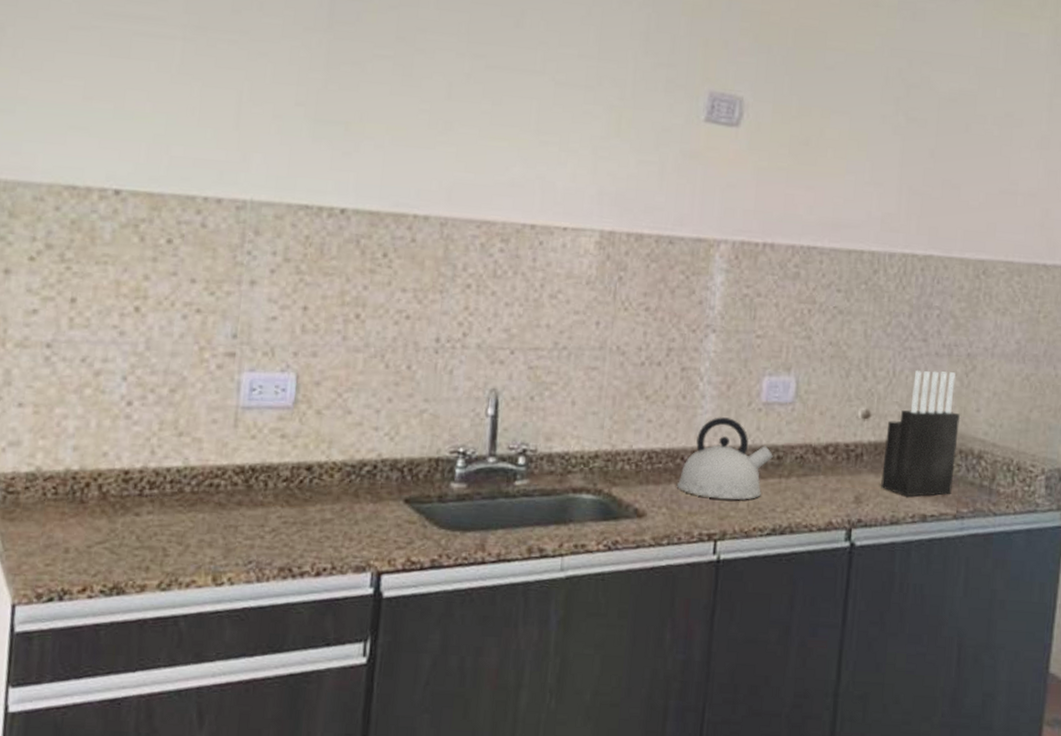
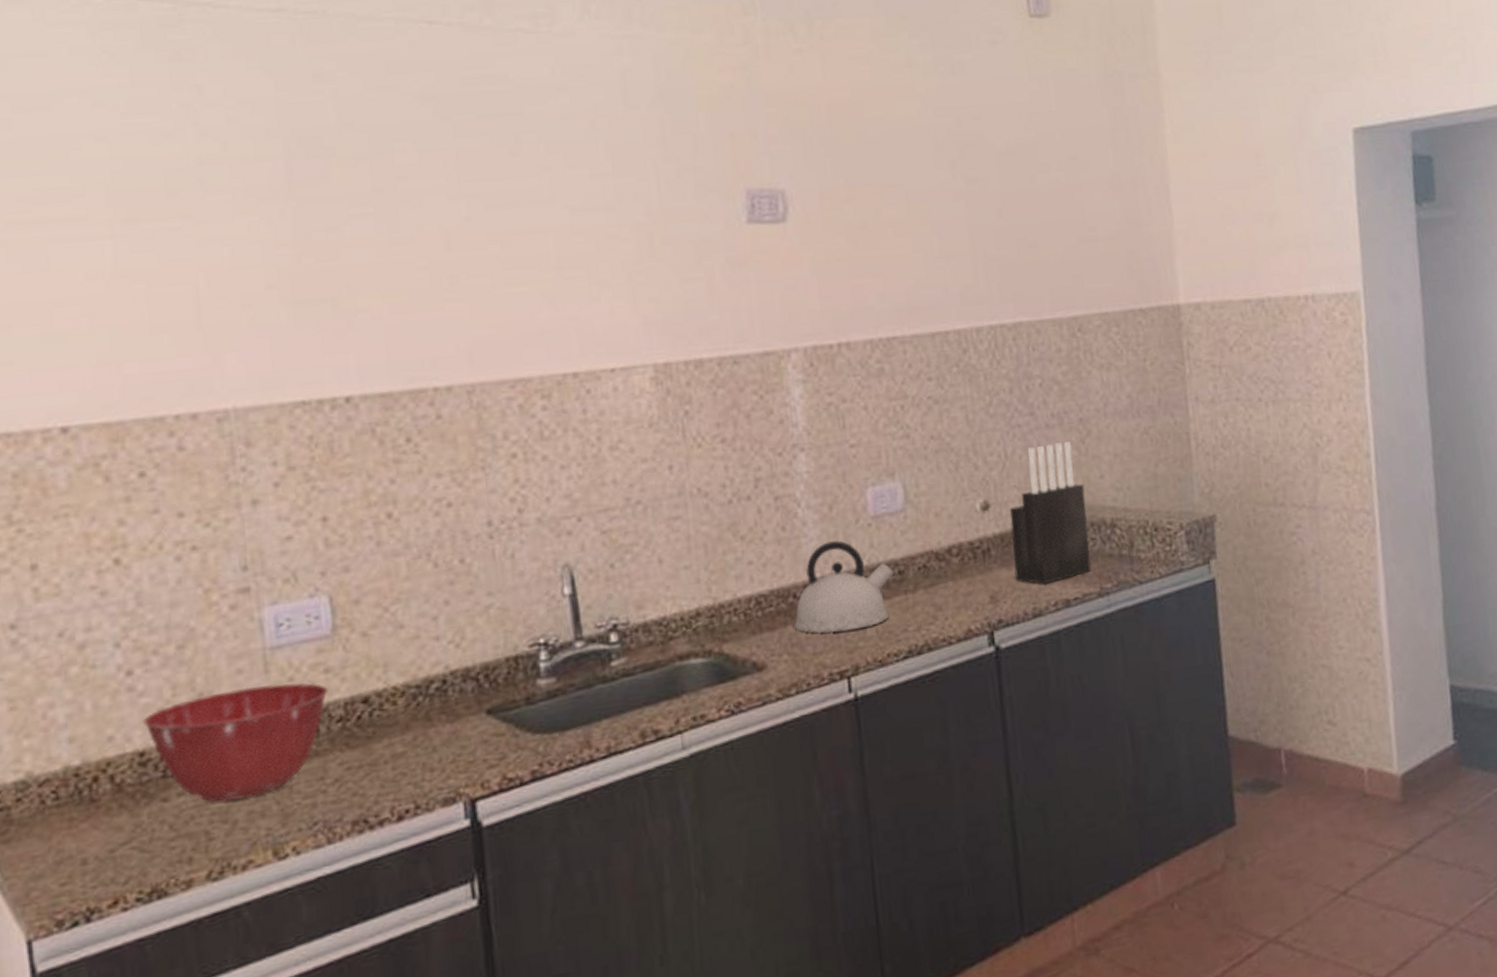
mixing bowl: none [132,435,282,529] -> present [143,682,329,802]

